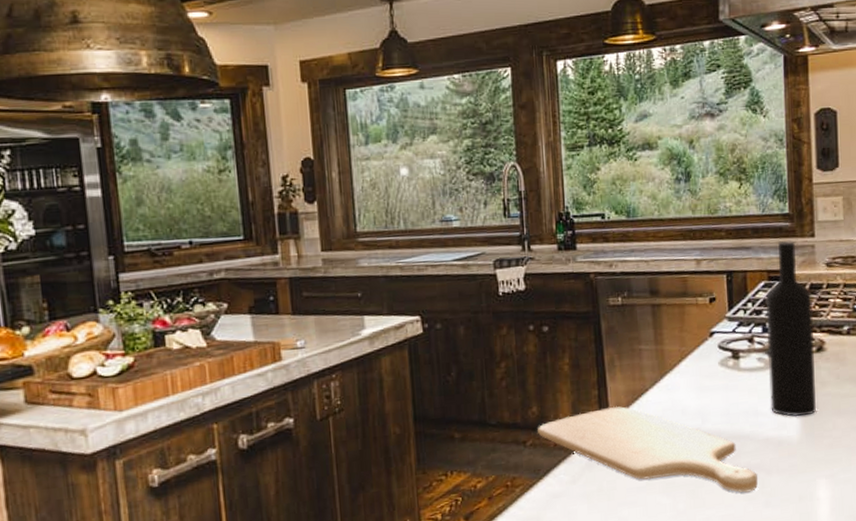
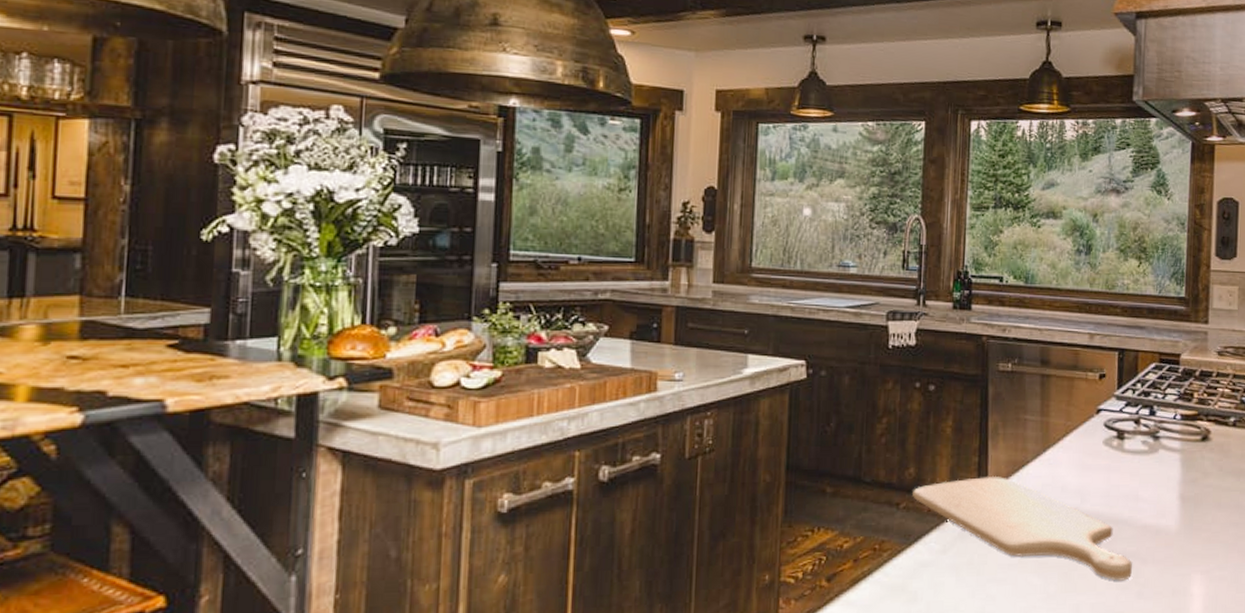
wine bottle: present [766,240,816,417] -> none [1151,324,1201,506]

